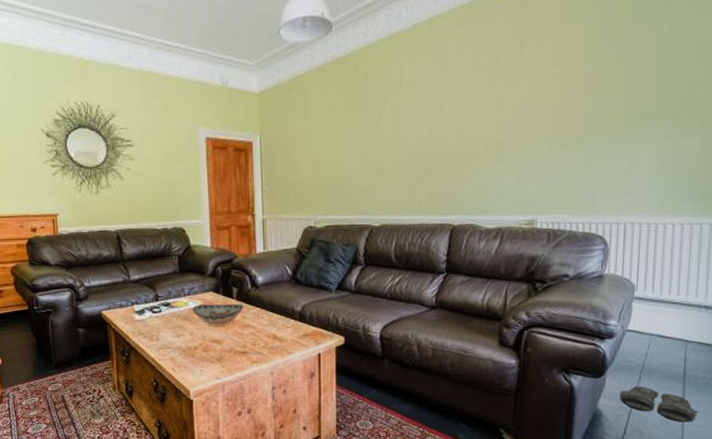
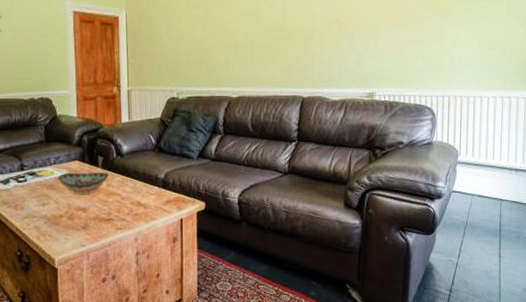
slippers: present [619,387,699,422] -> none [447,241,512,272]

